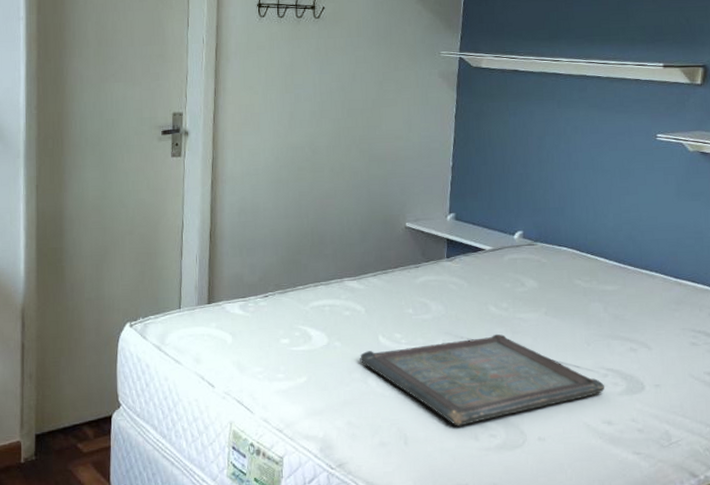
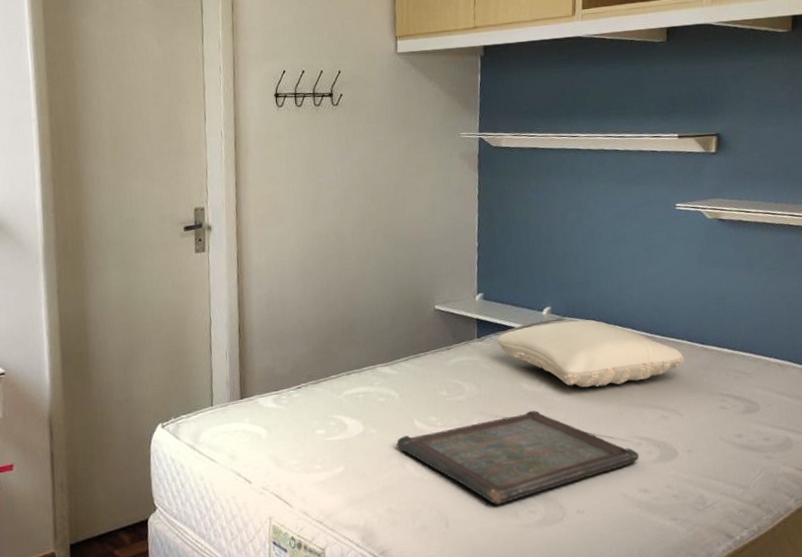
pillow: none [467,246,657,315] -> present [497,320,684,388]

